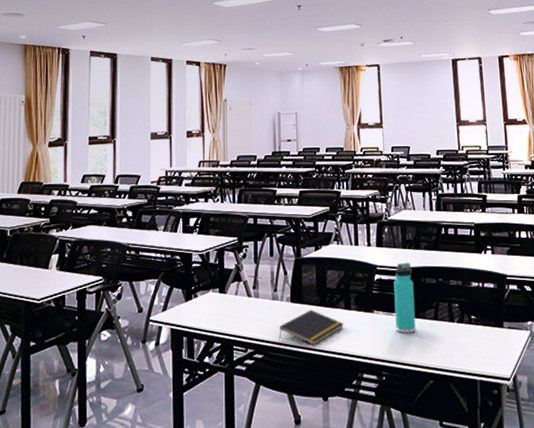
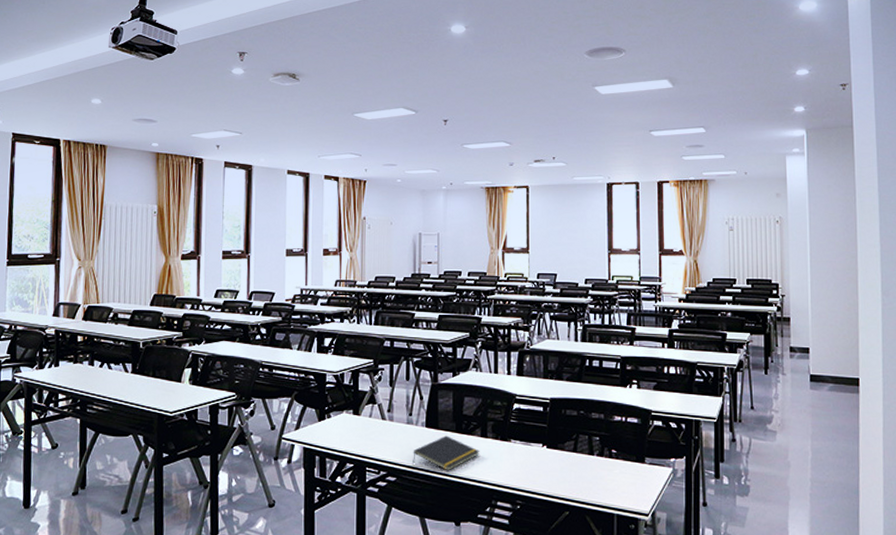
thermos bottle: present [394,262,416,334] -> none [533,393,553,465]

